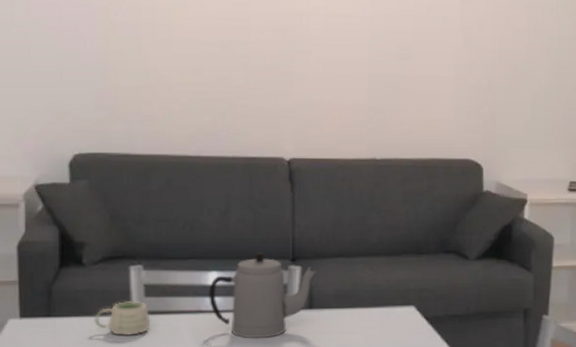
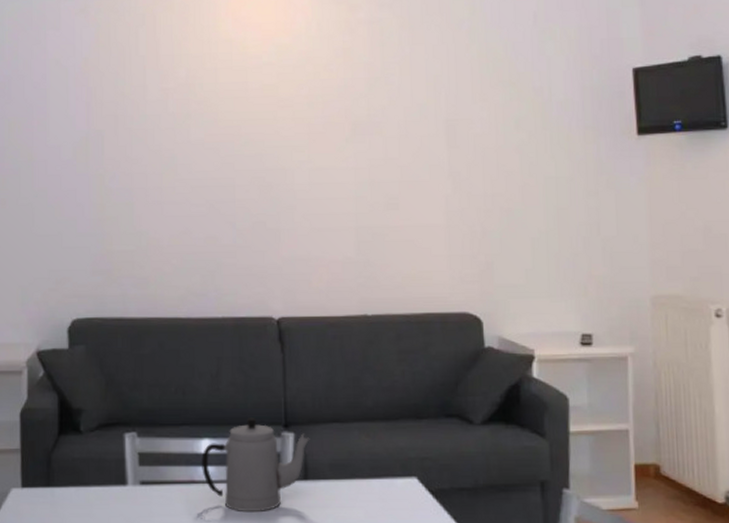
mug: present [94,300,151,336] -> none [91,469,145,507]

